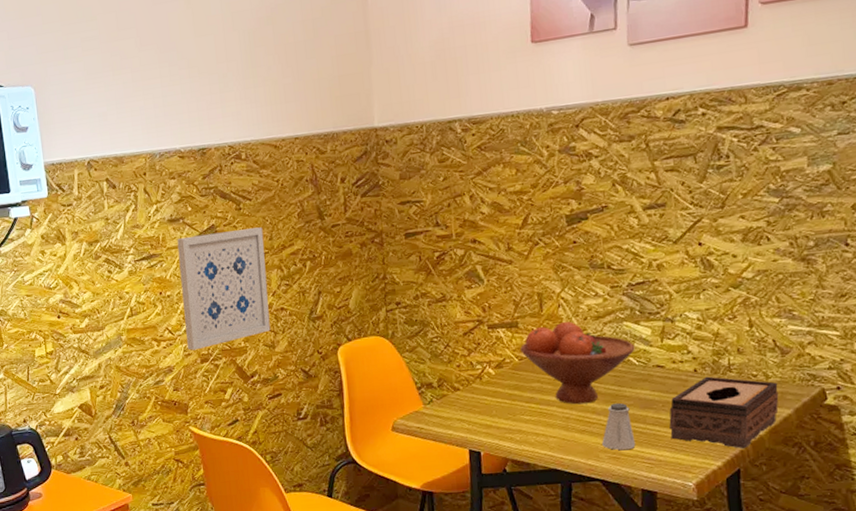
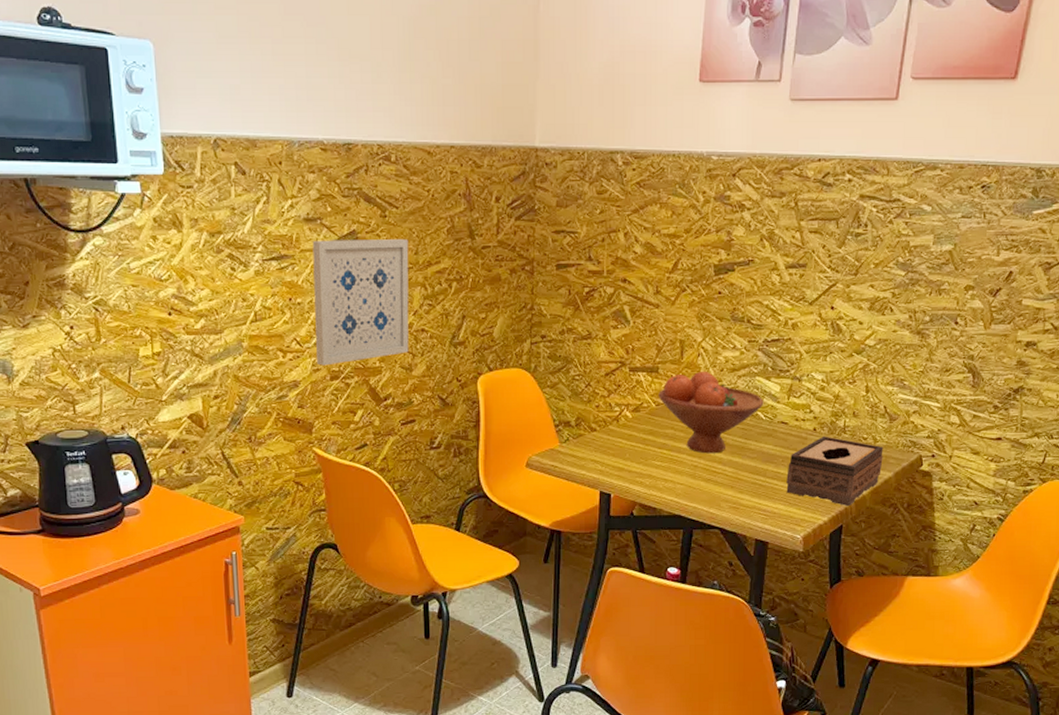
saltshaker: present [602,402,636,451] -> none [725,455,755,501]

